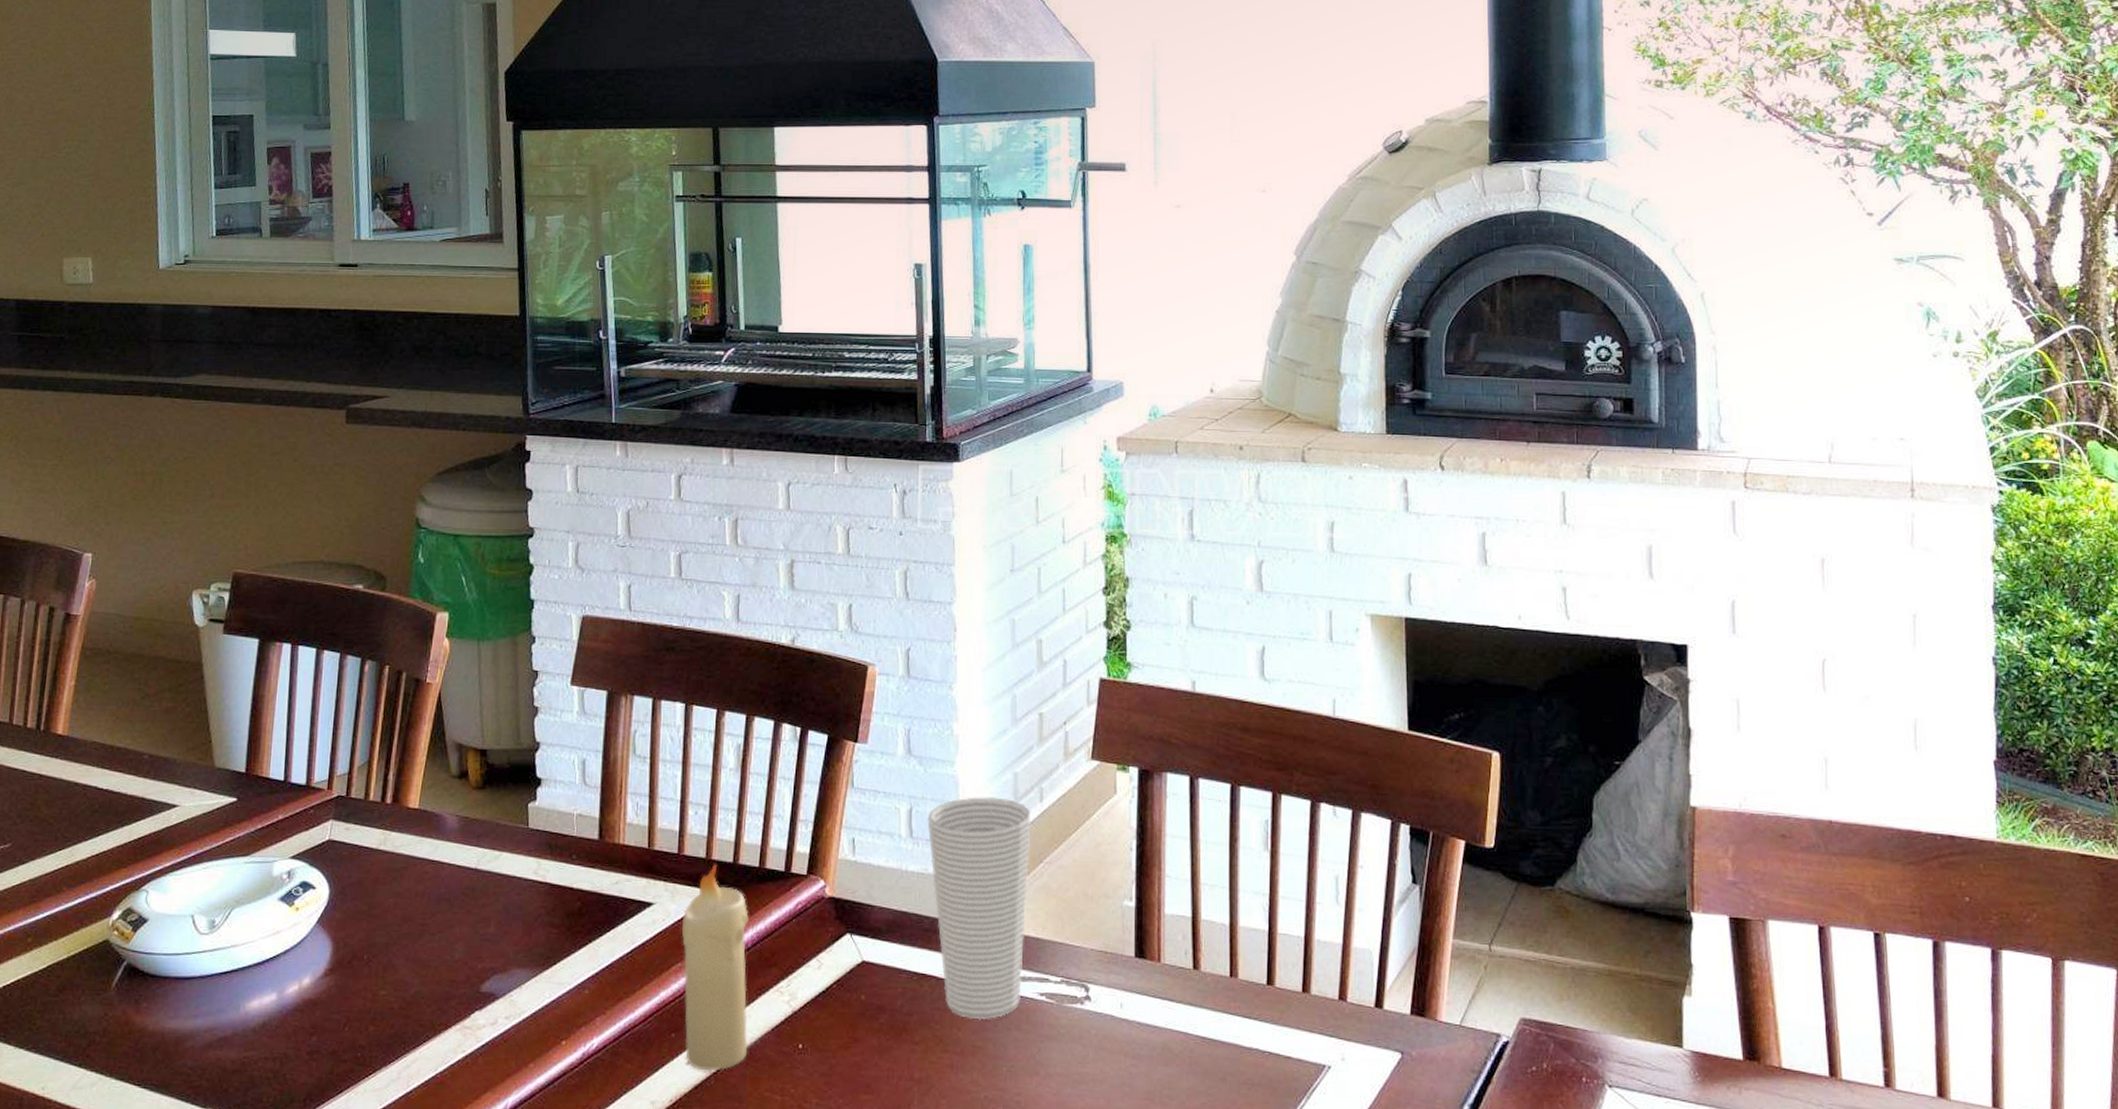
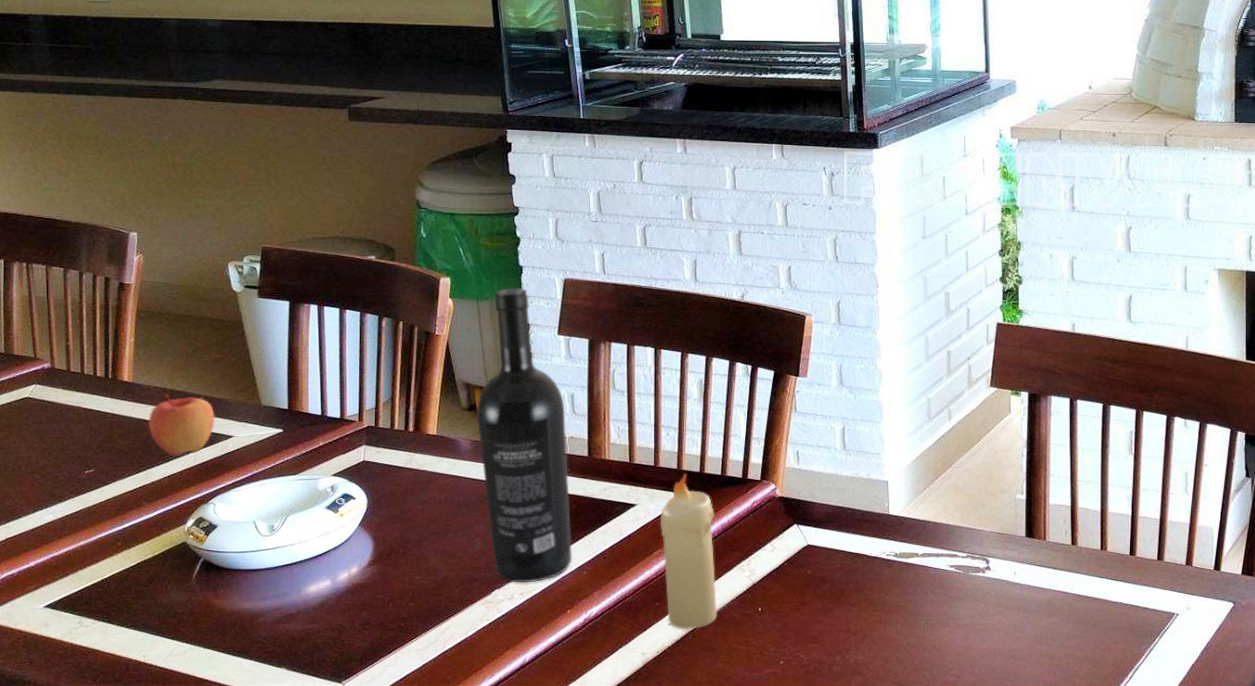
apple: none [79,751,159,830] -> present [148,394,215,457]
wine bottle: none [467,626,575,1004] -> present [476,288,572,583]
cup: present [927,797,1031,1020] -> none [857,417,942,587]

